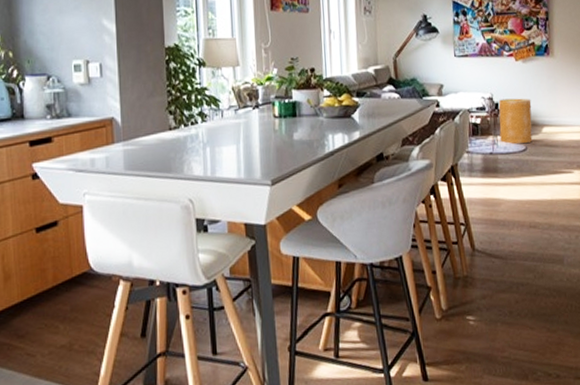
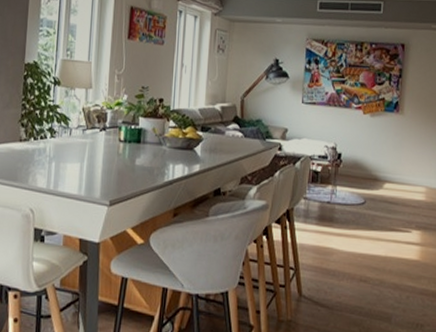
basket: present [498,98,533,144] -> none [339,150,375,197]

